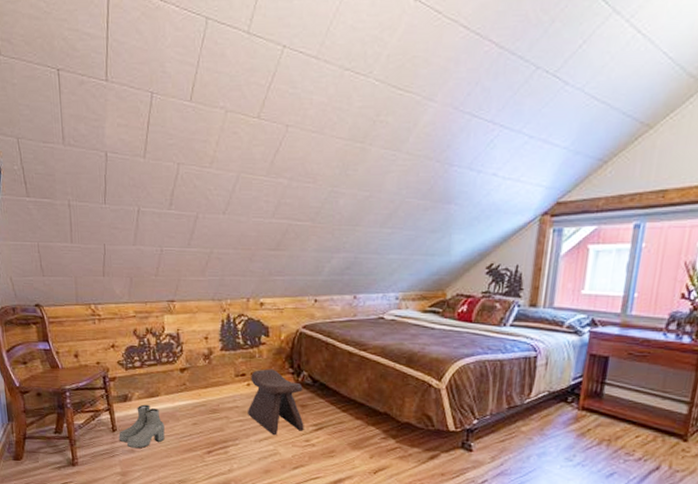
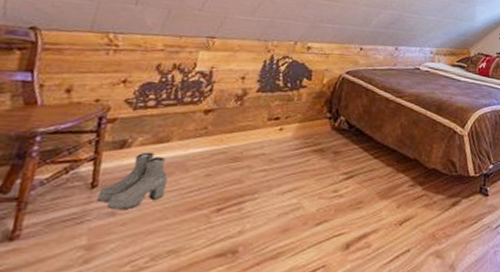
stool: present [248,369,304,436] -> none [274,112,338,187]

